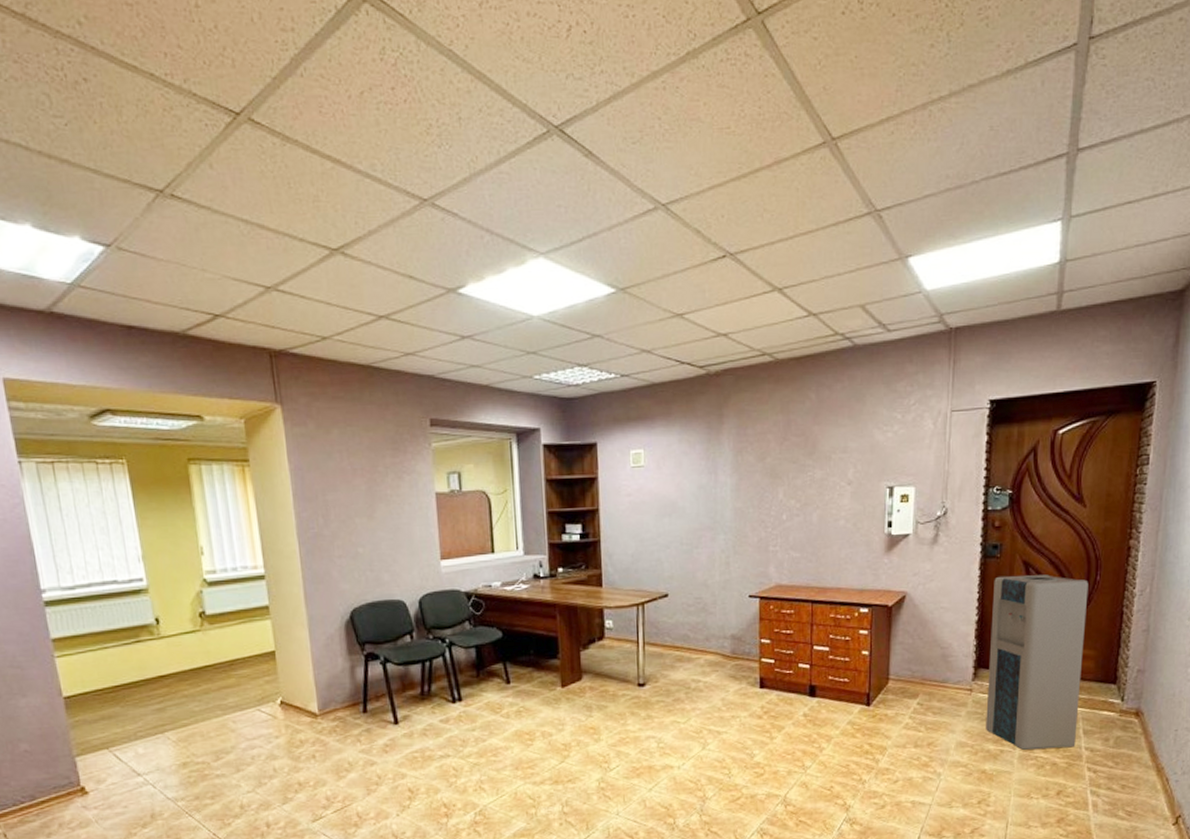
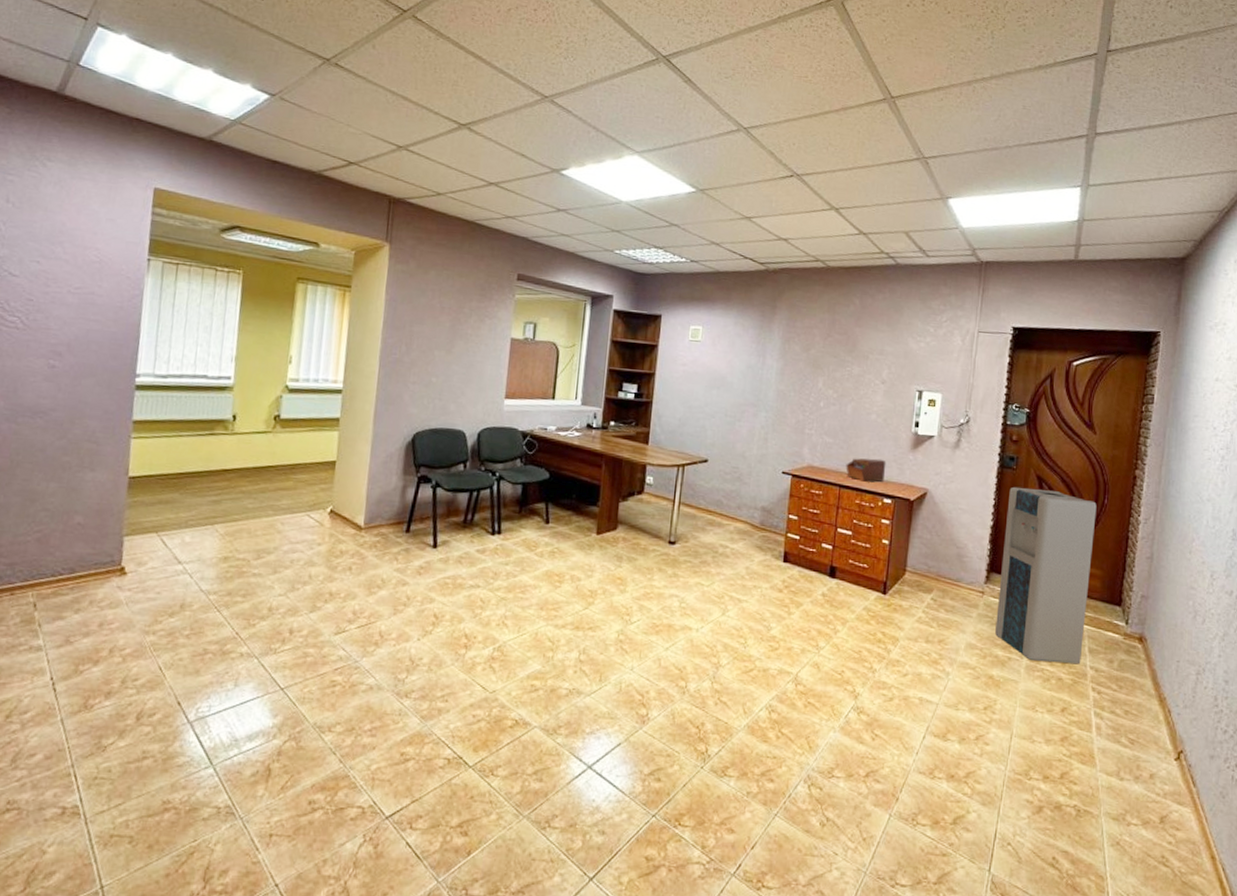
sewing box: none [816,567,860,594] -> present [846,458,886,482]

